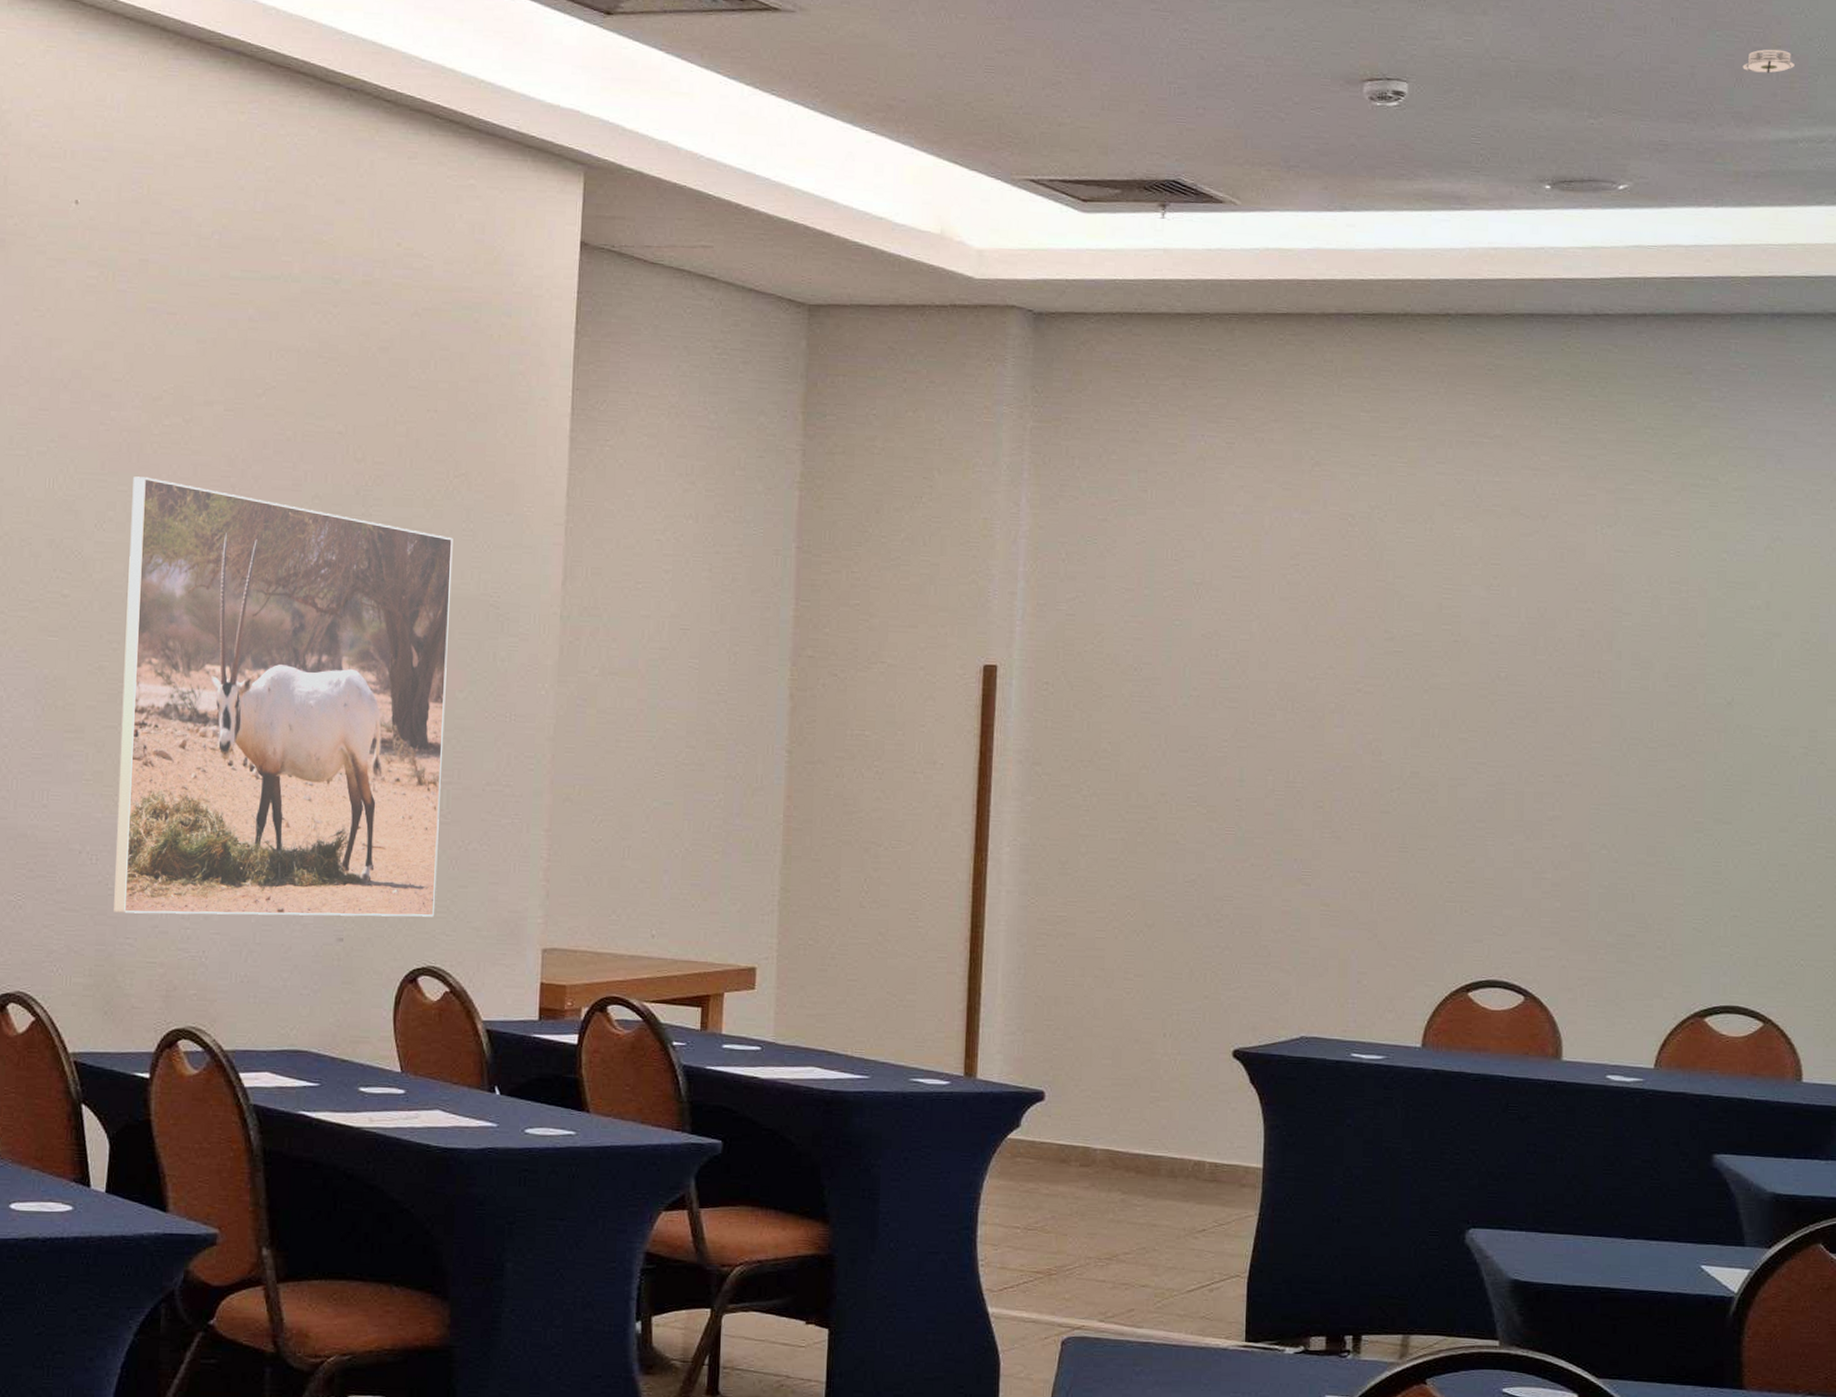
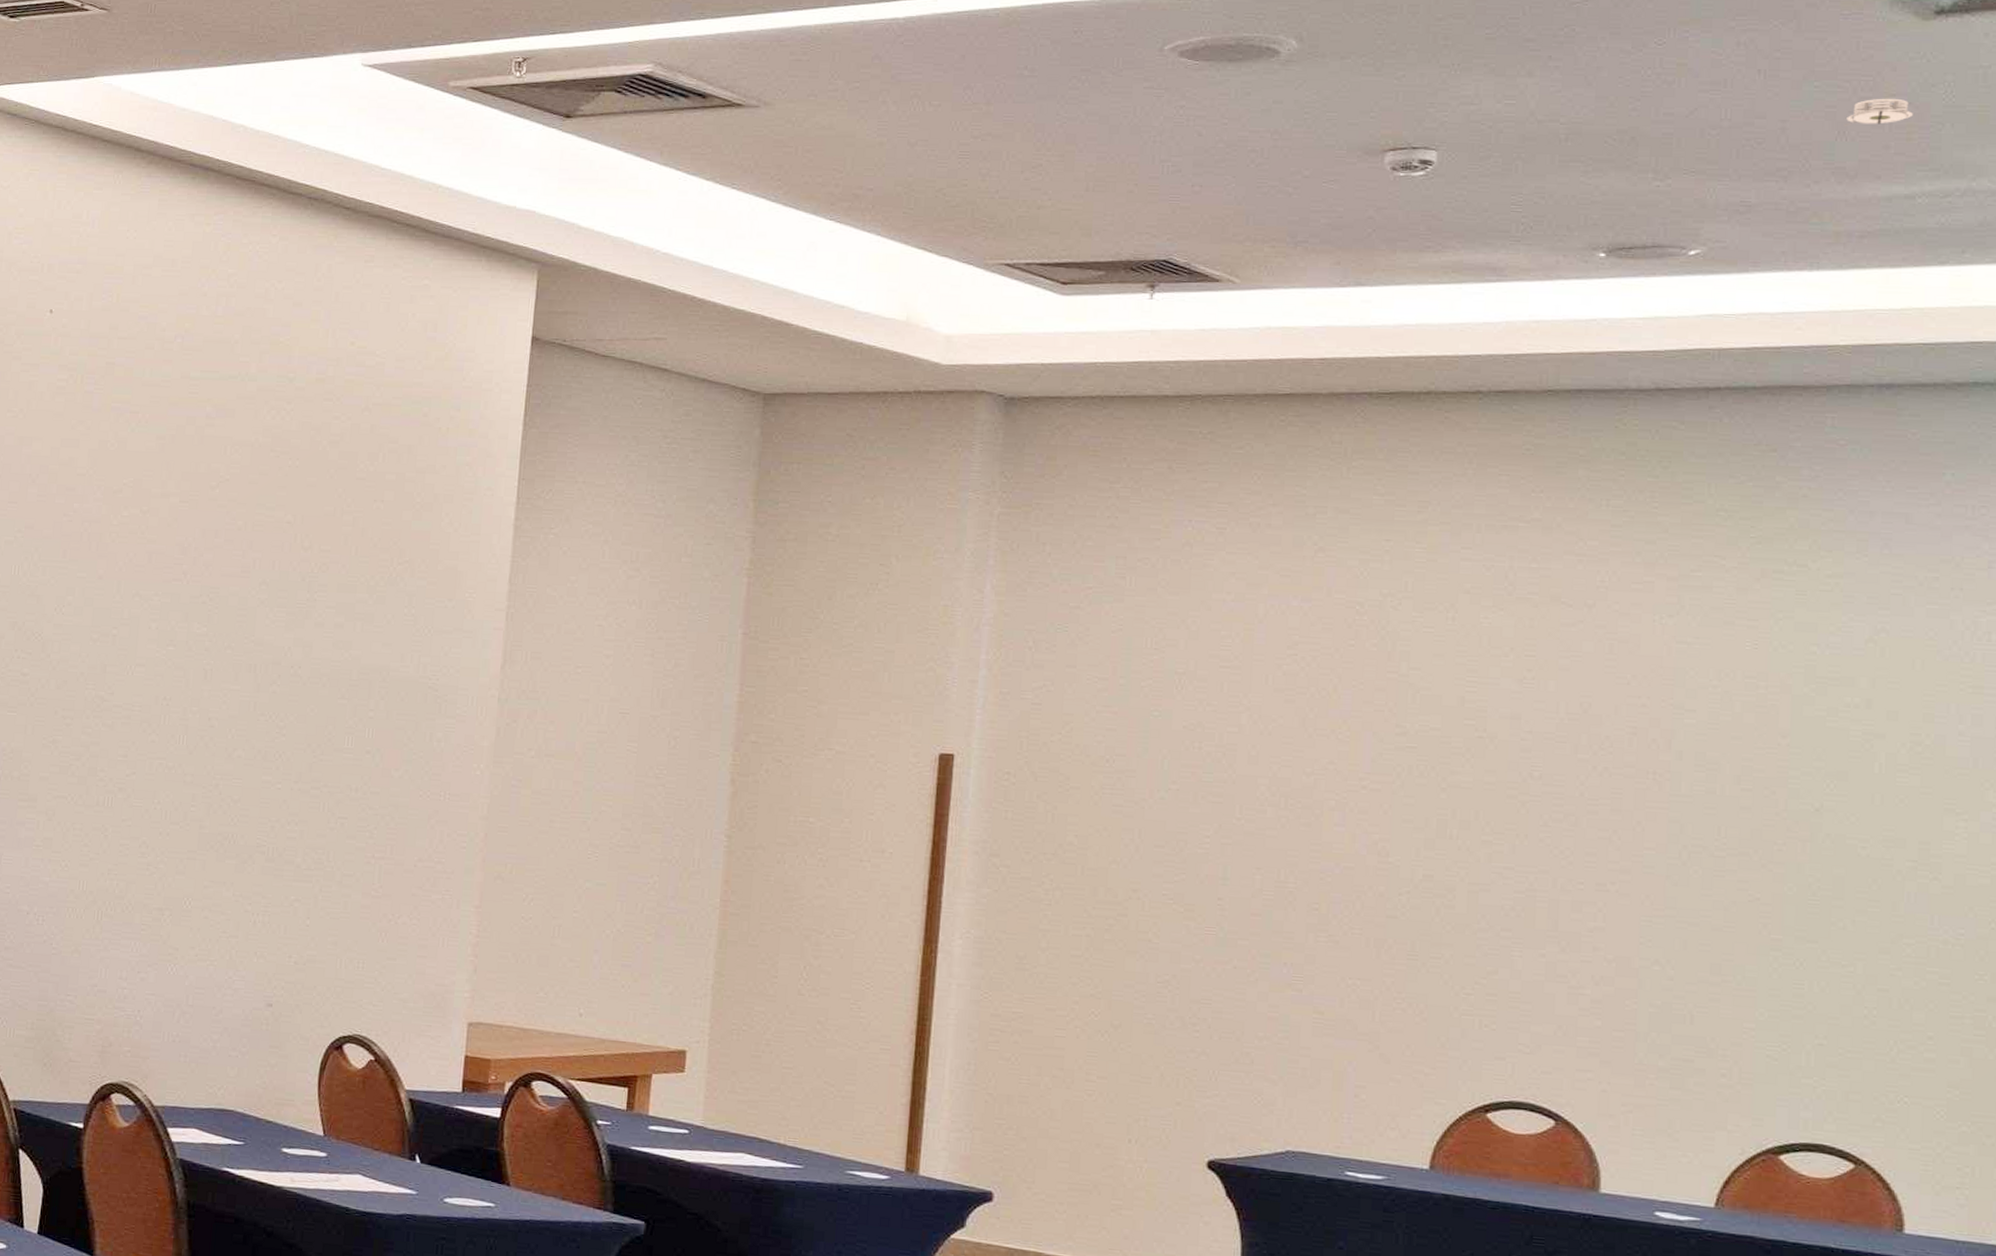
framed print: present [114,476,453,917] -> none [56,564,395,987]

